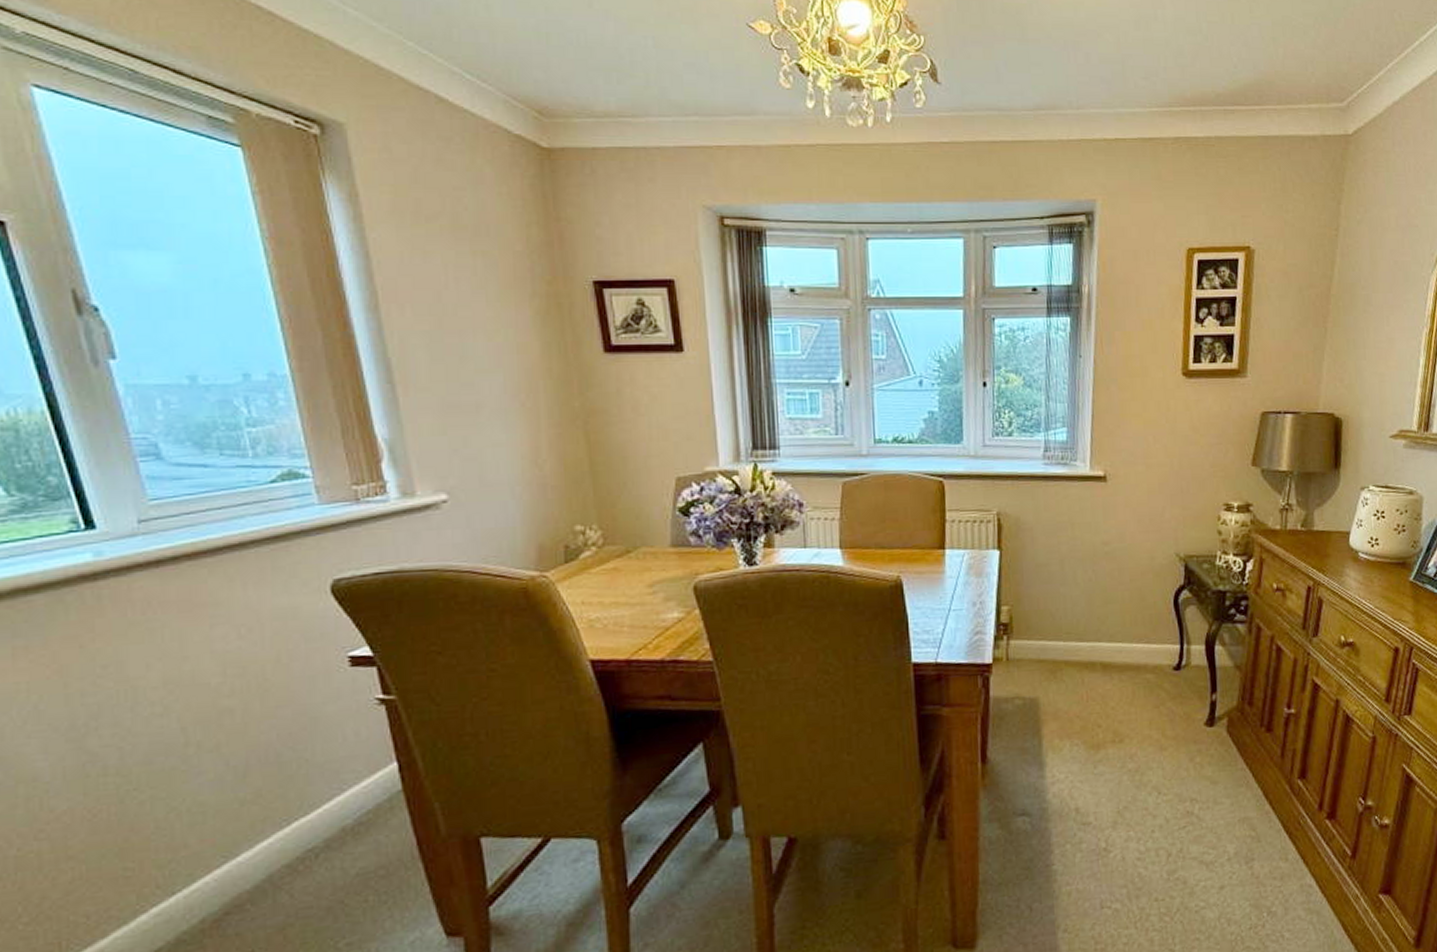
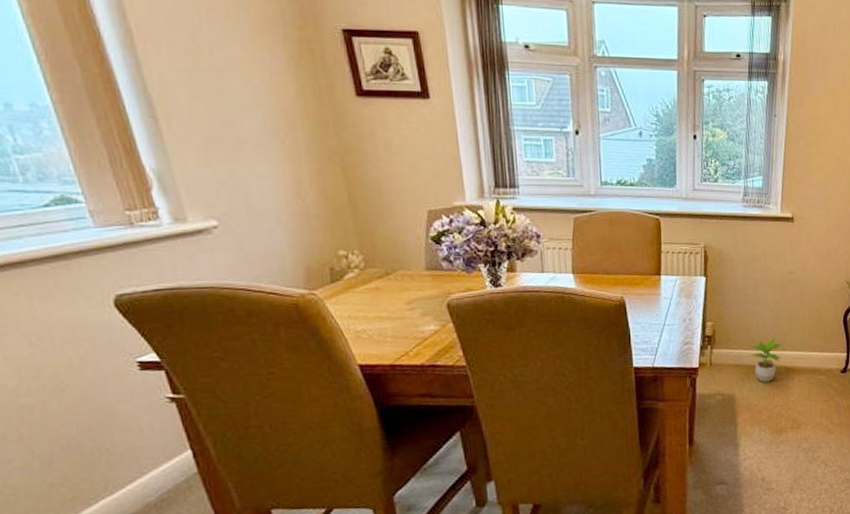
potted plant: none [1055,624,1099,683] -> present [749,337,784,382]

